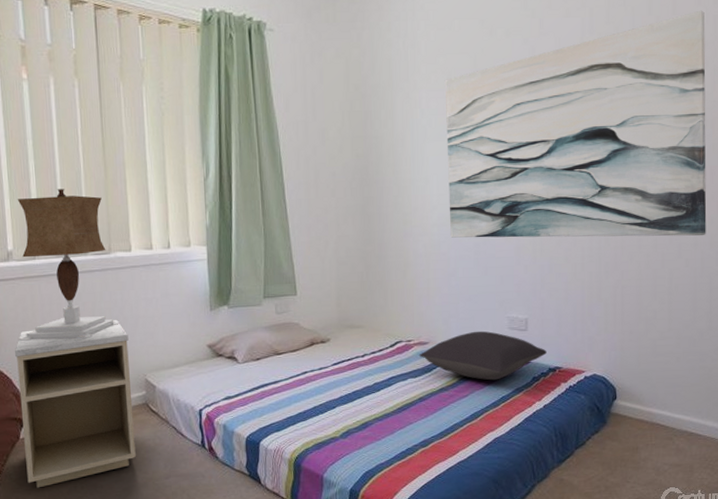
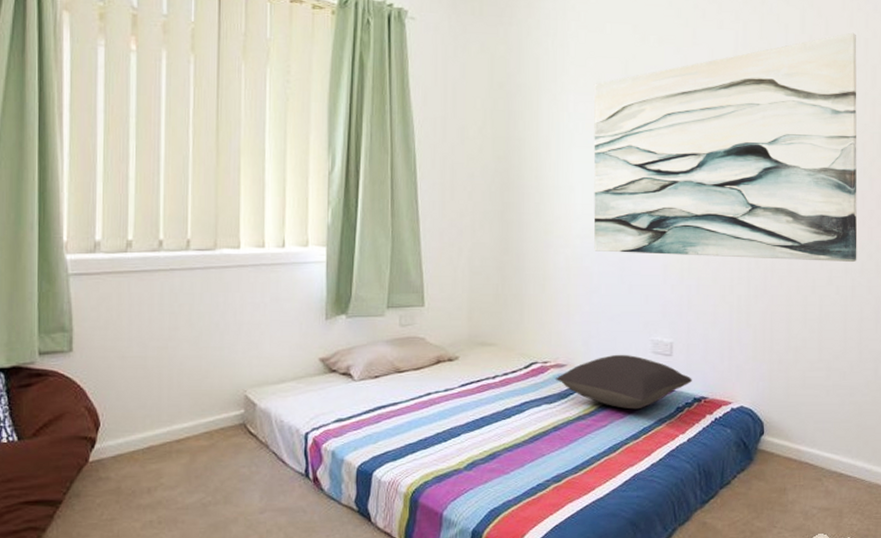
nightstand: present [14,319,136,488] -> none [91,325,229,522]
table lamp: present [17,189,120,341] -> none [99,174,221,347]

